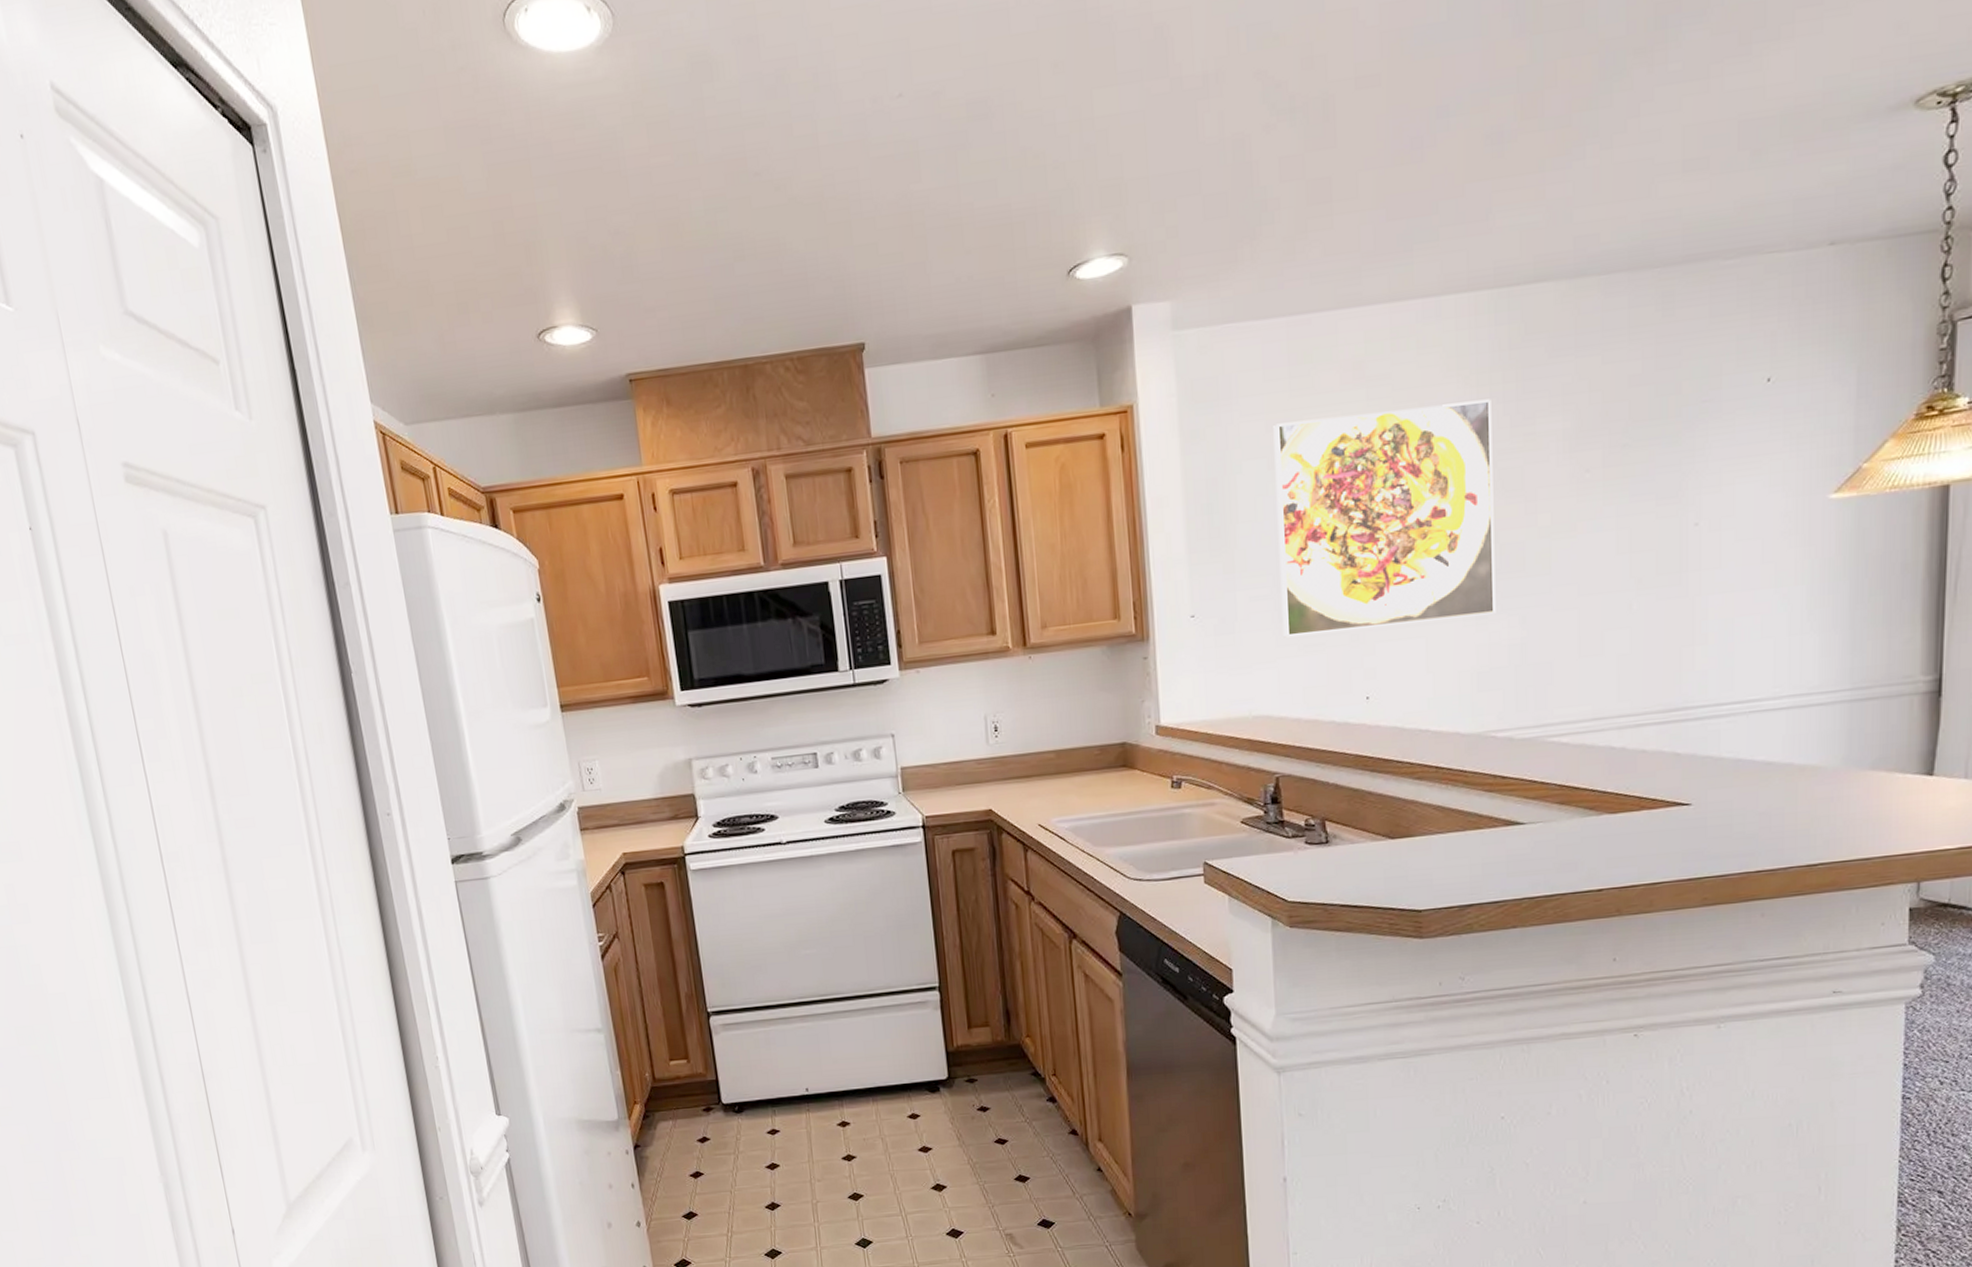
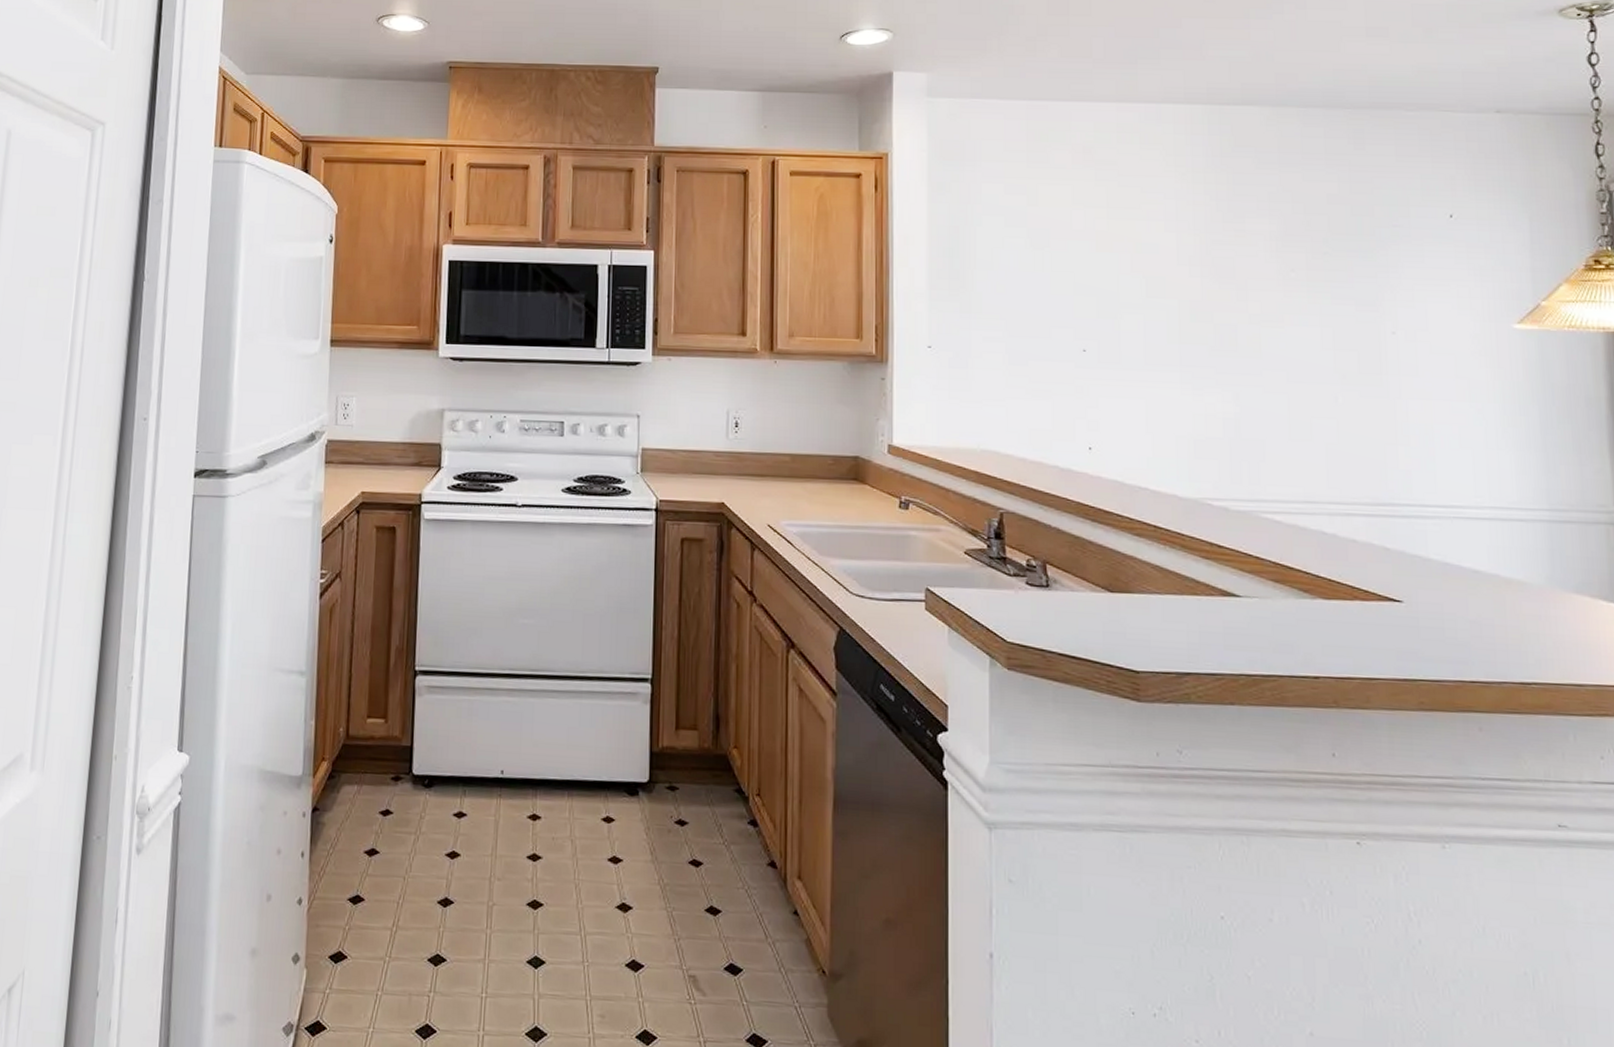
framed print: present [1273,399,1496,638] -> none [1011,188,1211,387]

